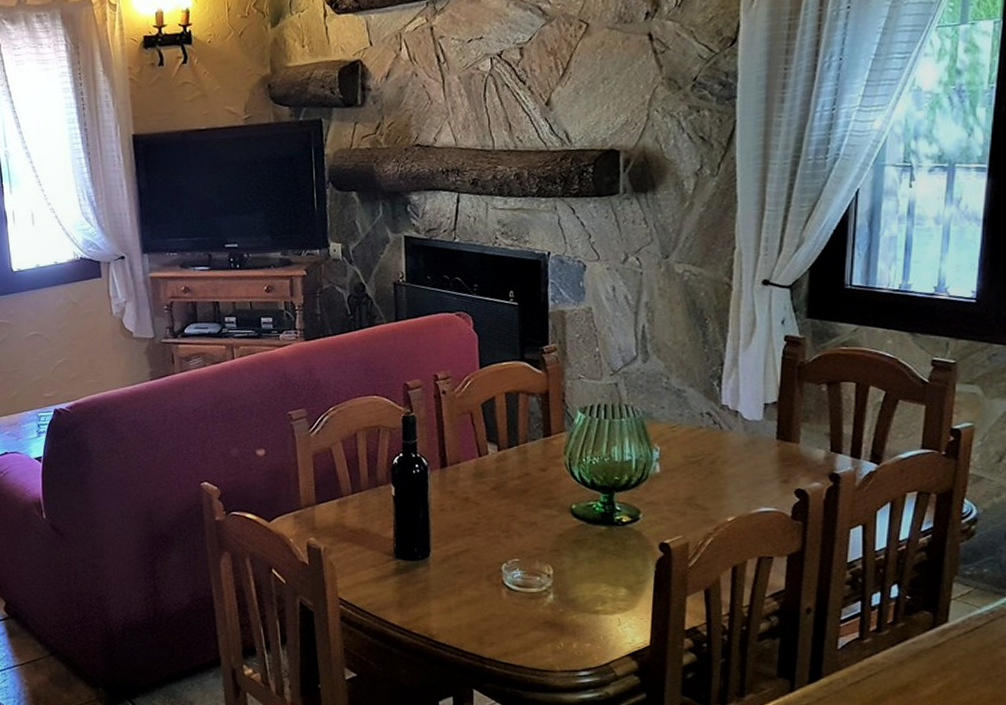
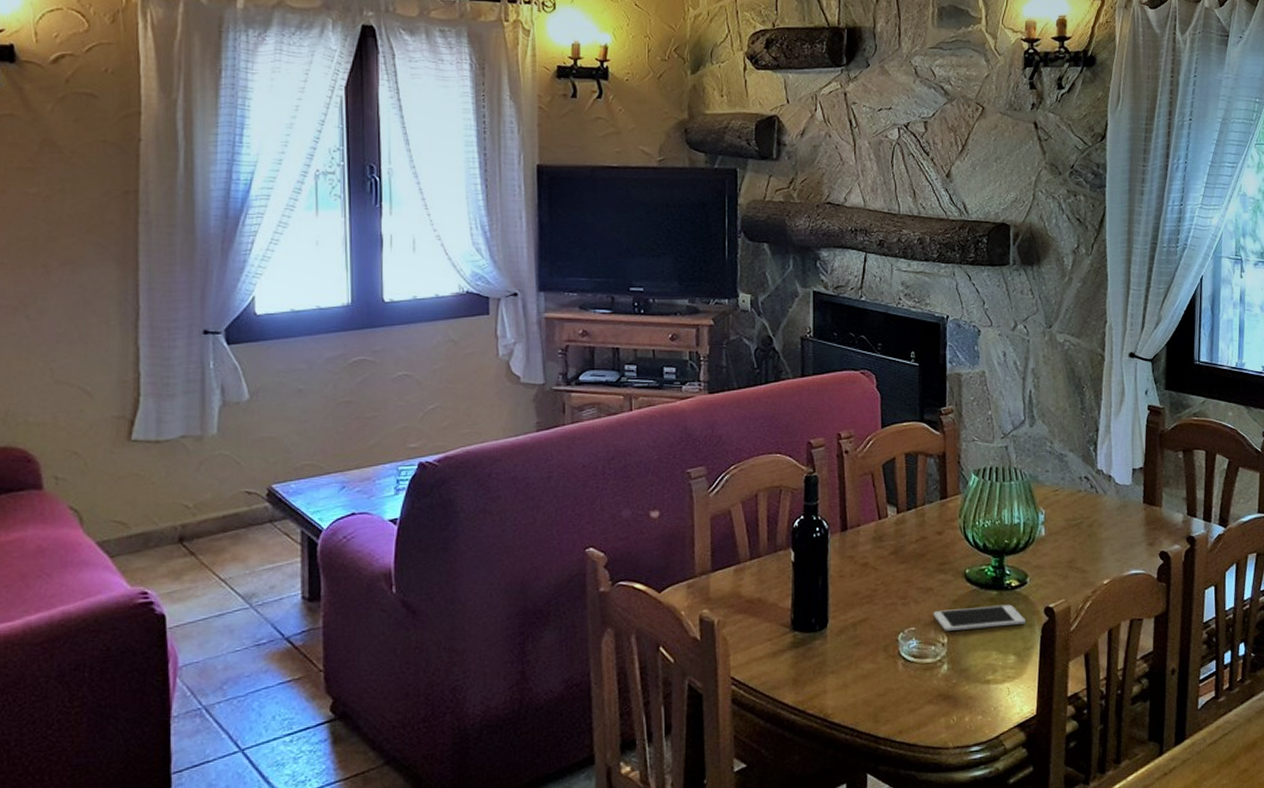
cell phone: none [538,539,638,563] -> present [933,604,1026,631]

